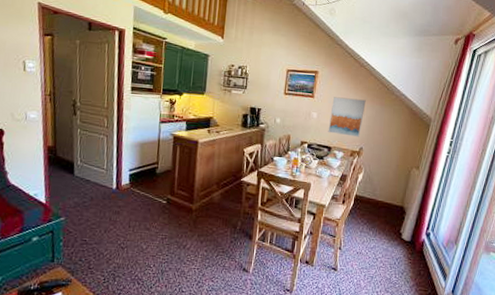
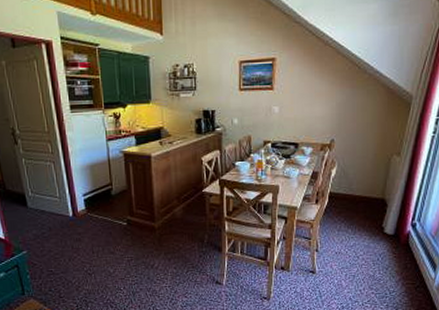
wall art: present [328,97,366,137] -> none [293,84,334,129]

